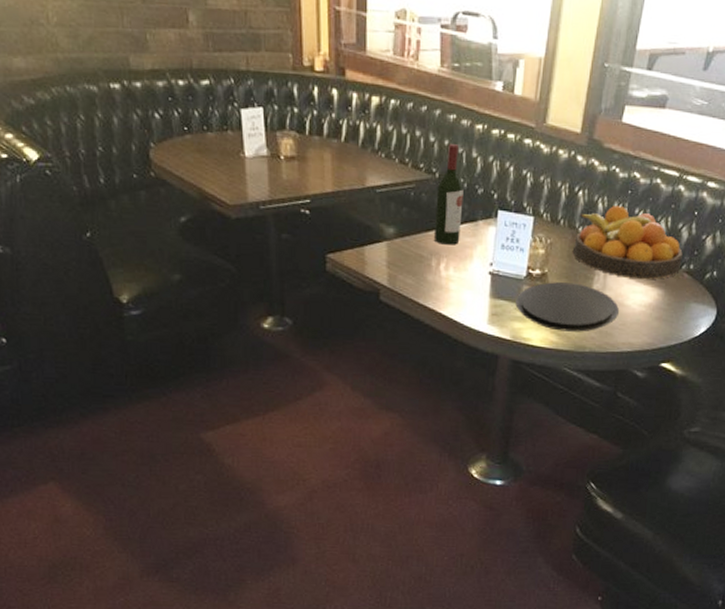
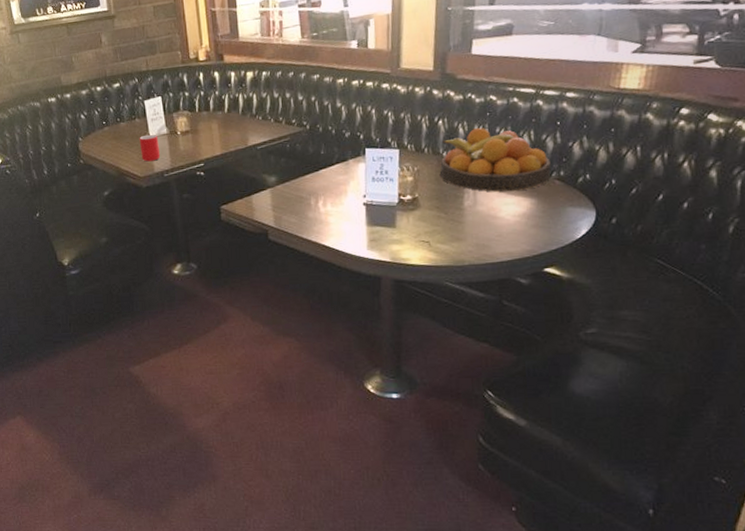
mug: none [231,153,257,188] -> present [139,134,161,162]
wine bottle: present [433,144,464,245] -> none [309,99,334,185]
plate: present [515,282,619,332] -> none [391,203,493,249]

